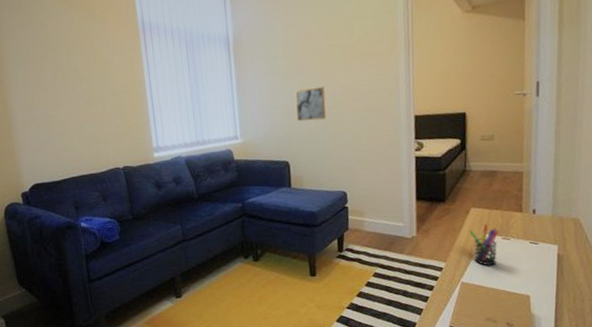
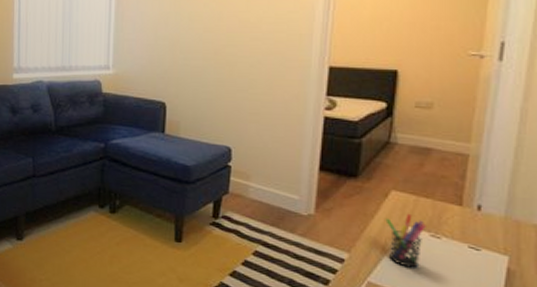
wall art: present [295,86,326,122] -> none [182,19,219,58]

